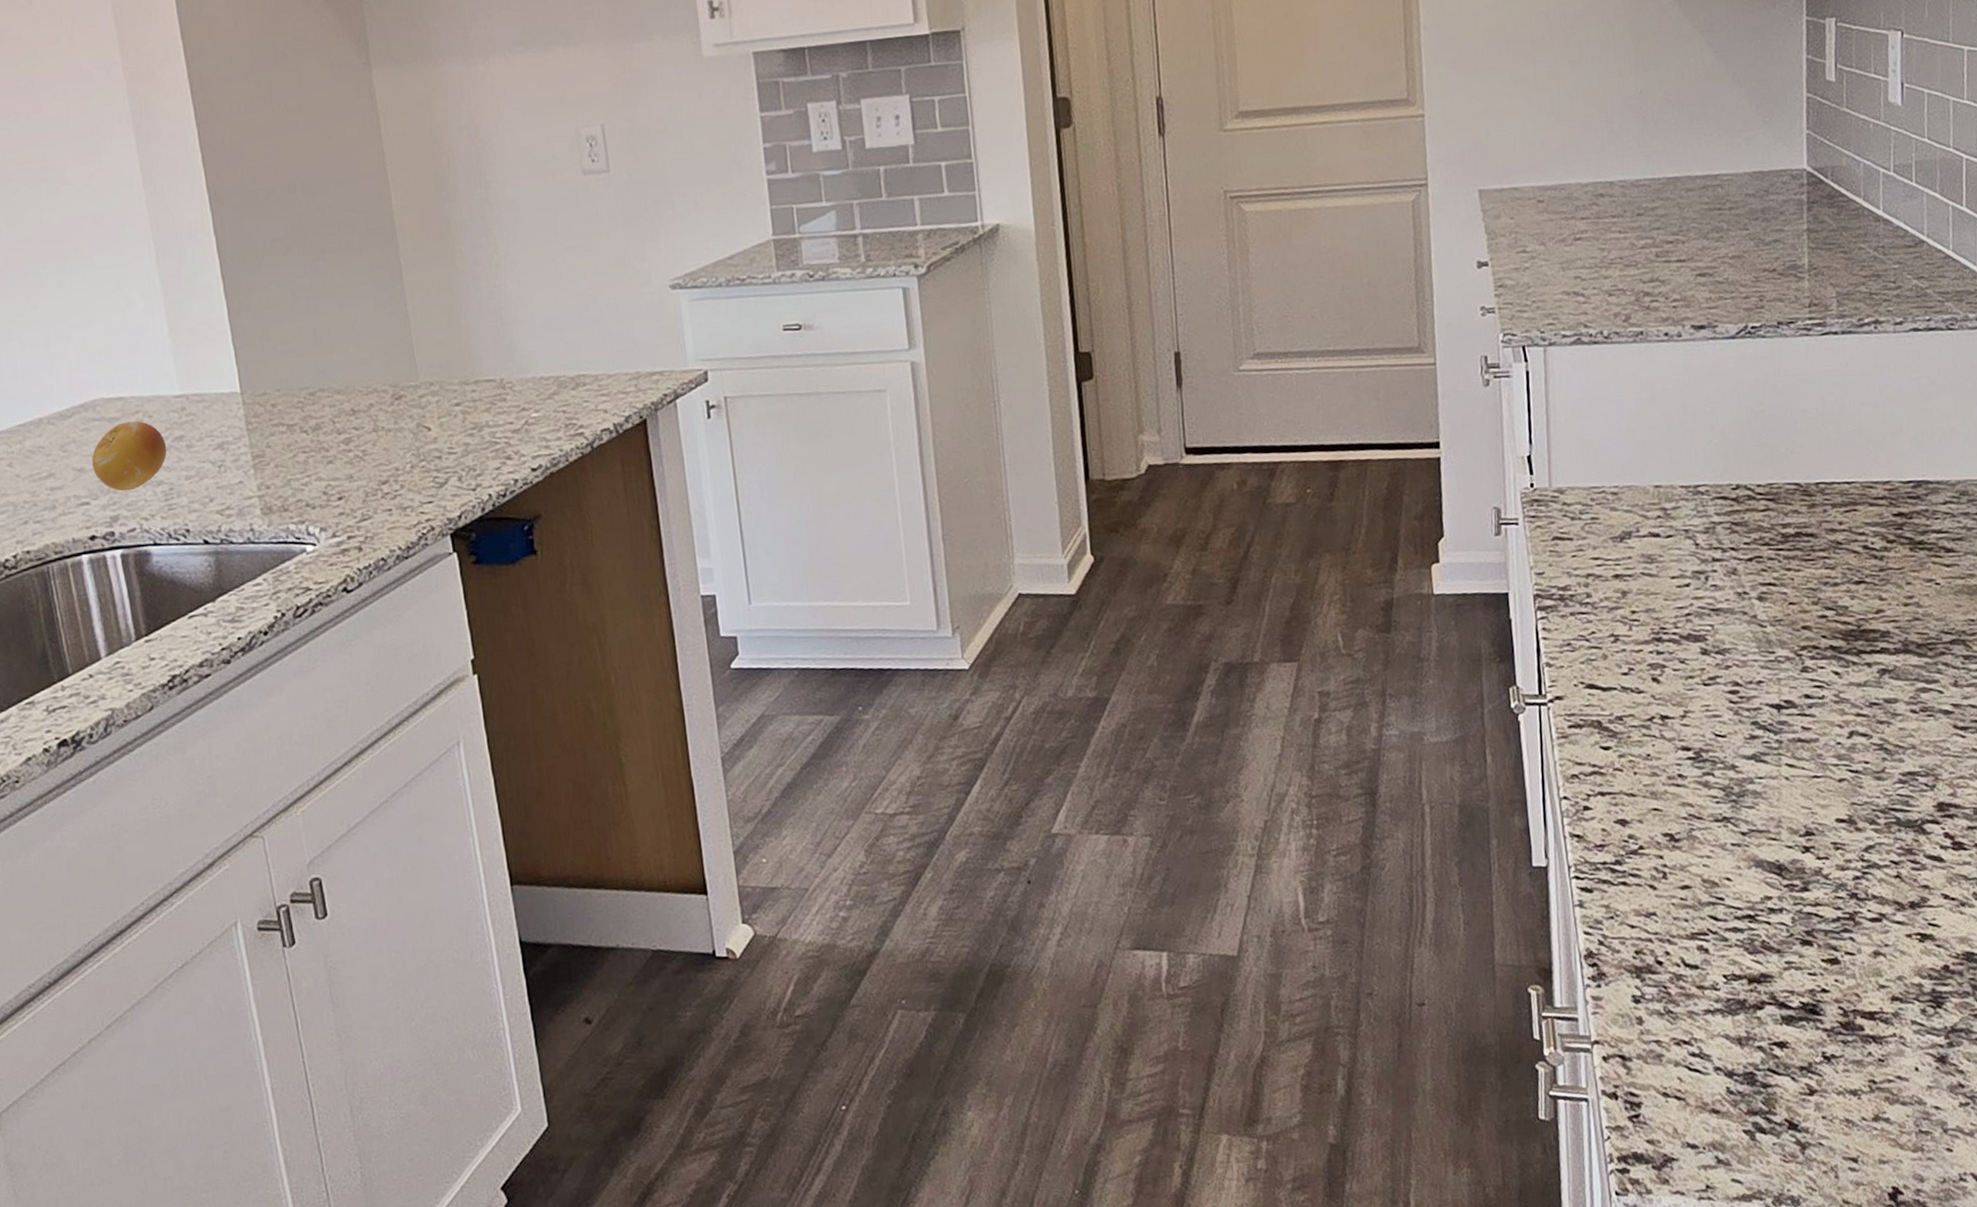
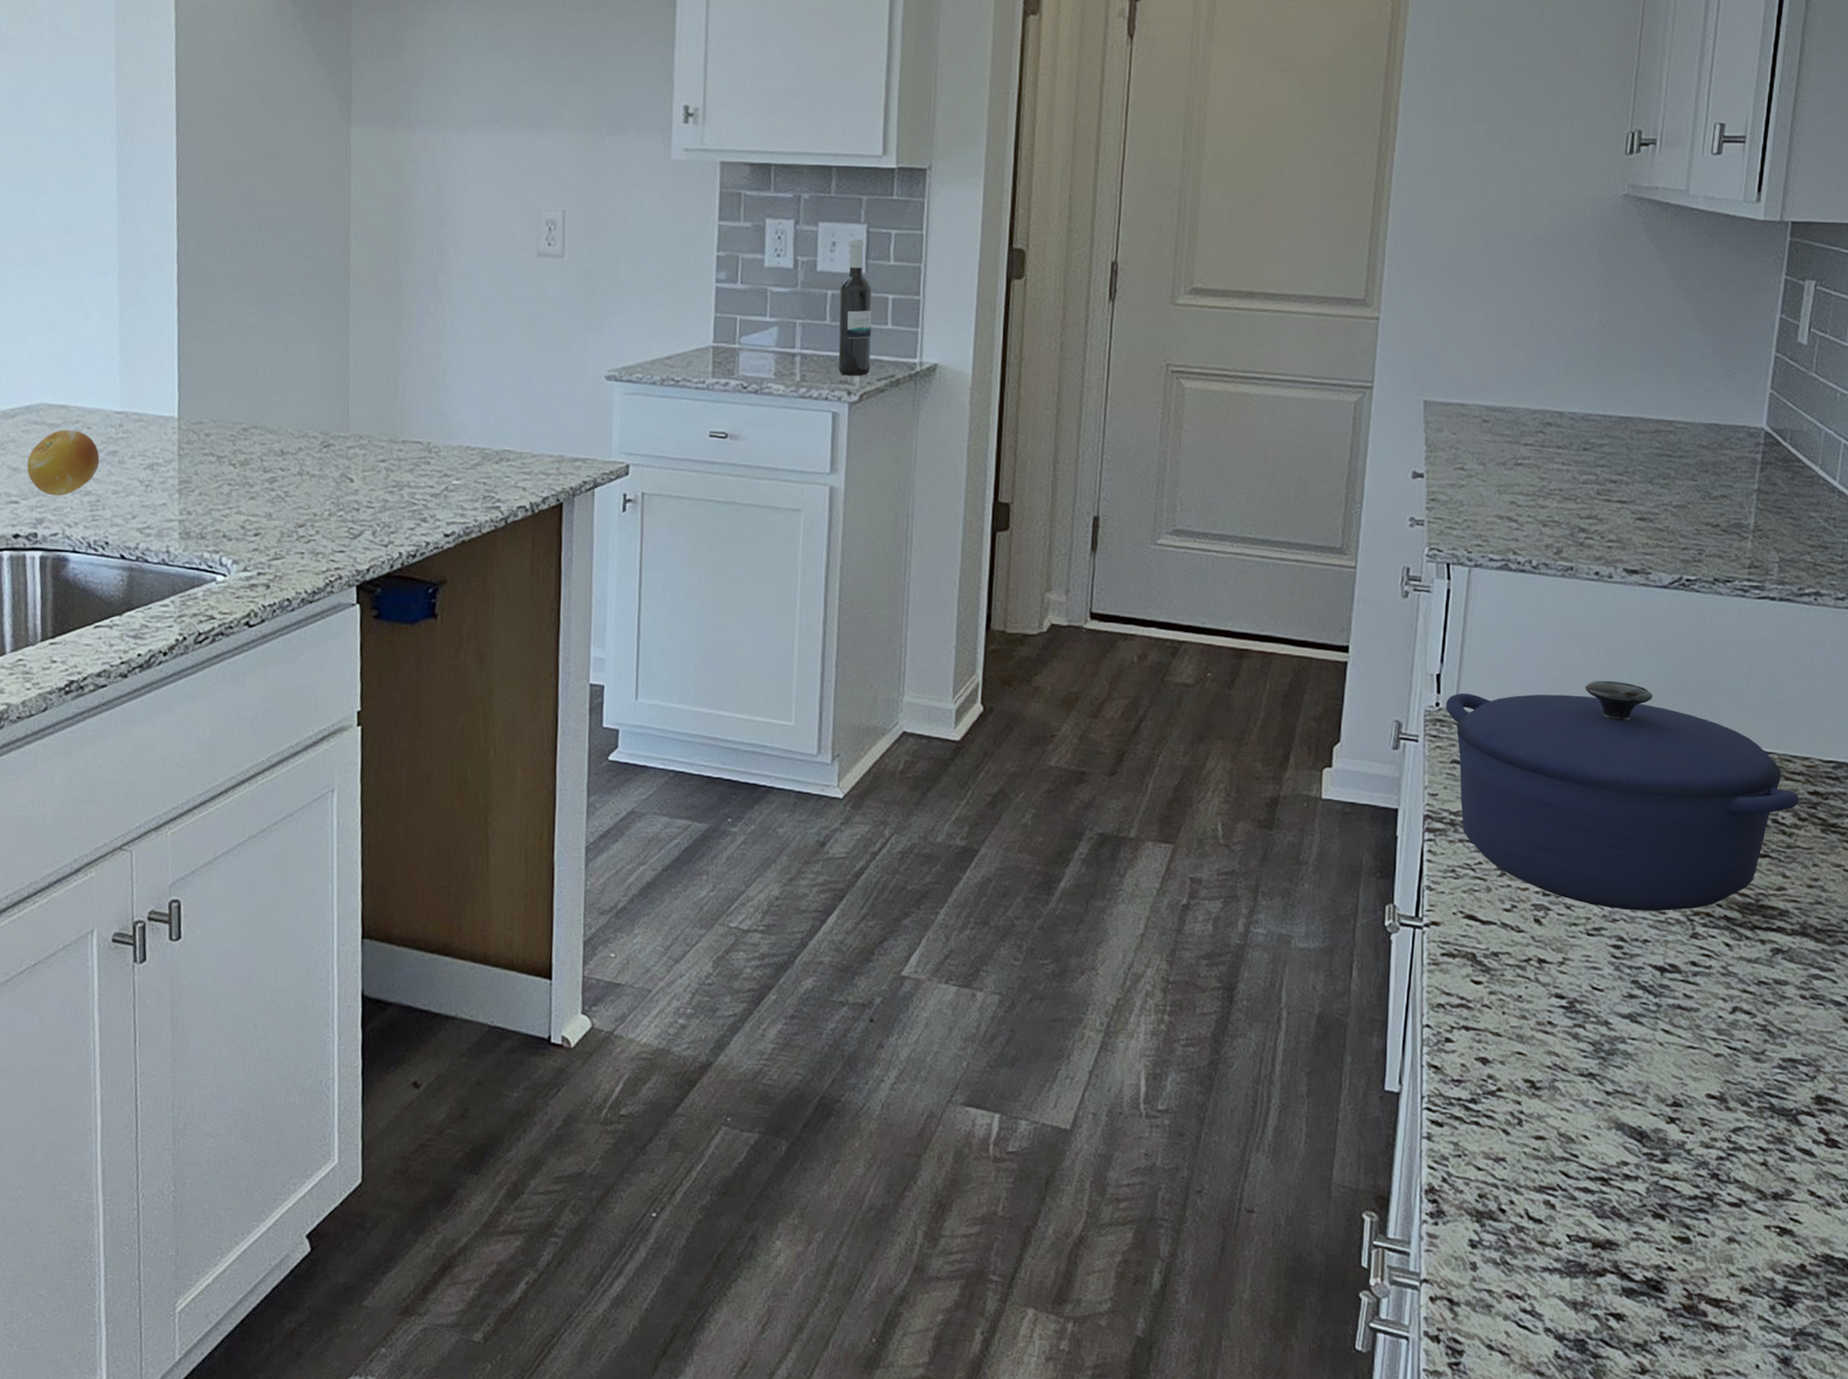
wine bottle: none [891,109,934,249] -> present [838,238,872,376]
cooking pot: none [1539,435,1886,656] -> present [1445,680,1800,912]

